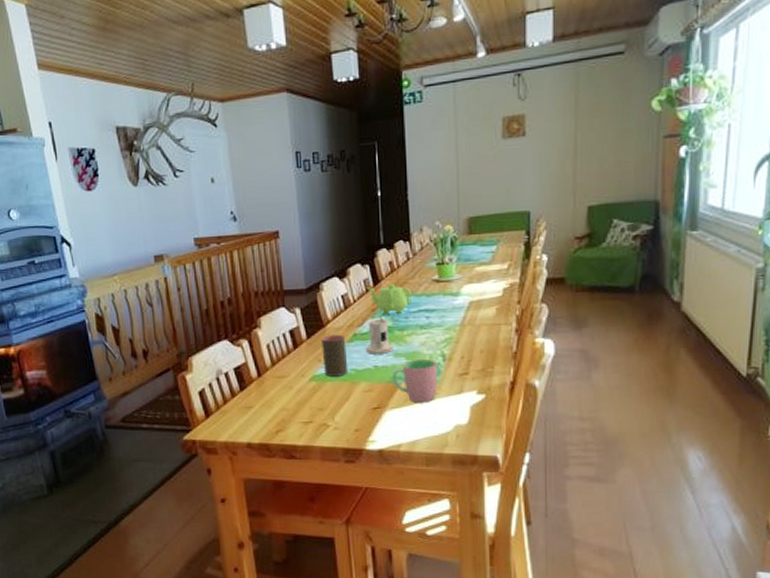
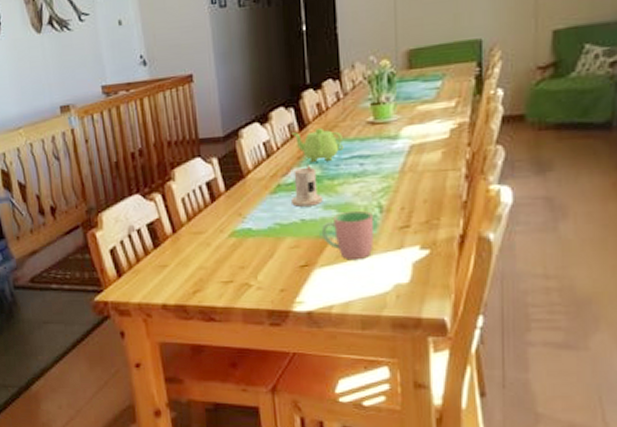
cup: present [322,334,348,377] -> none [242,185,272,232]

